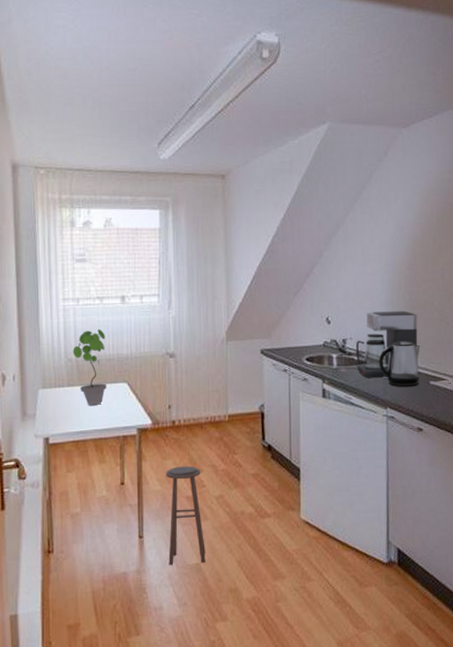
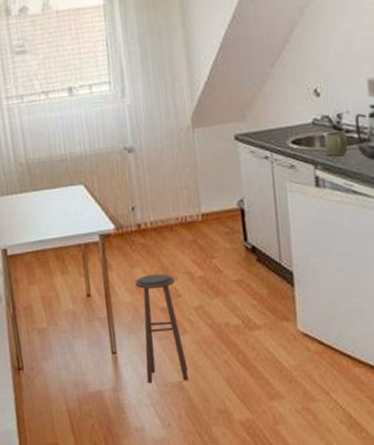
potted plant: present [73,329,107,405] -> none [22,127,62,212]
mug: none [332,353,349,373] -> present [324,130,348,156]

